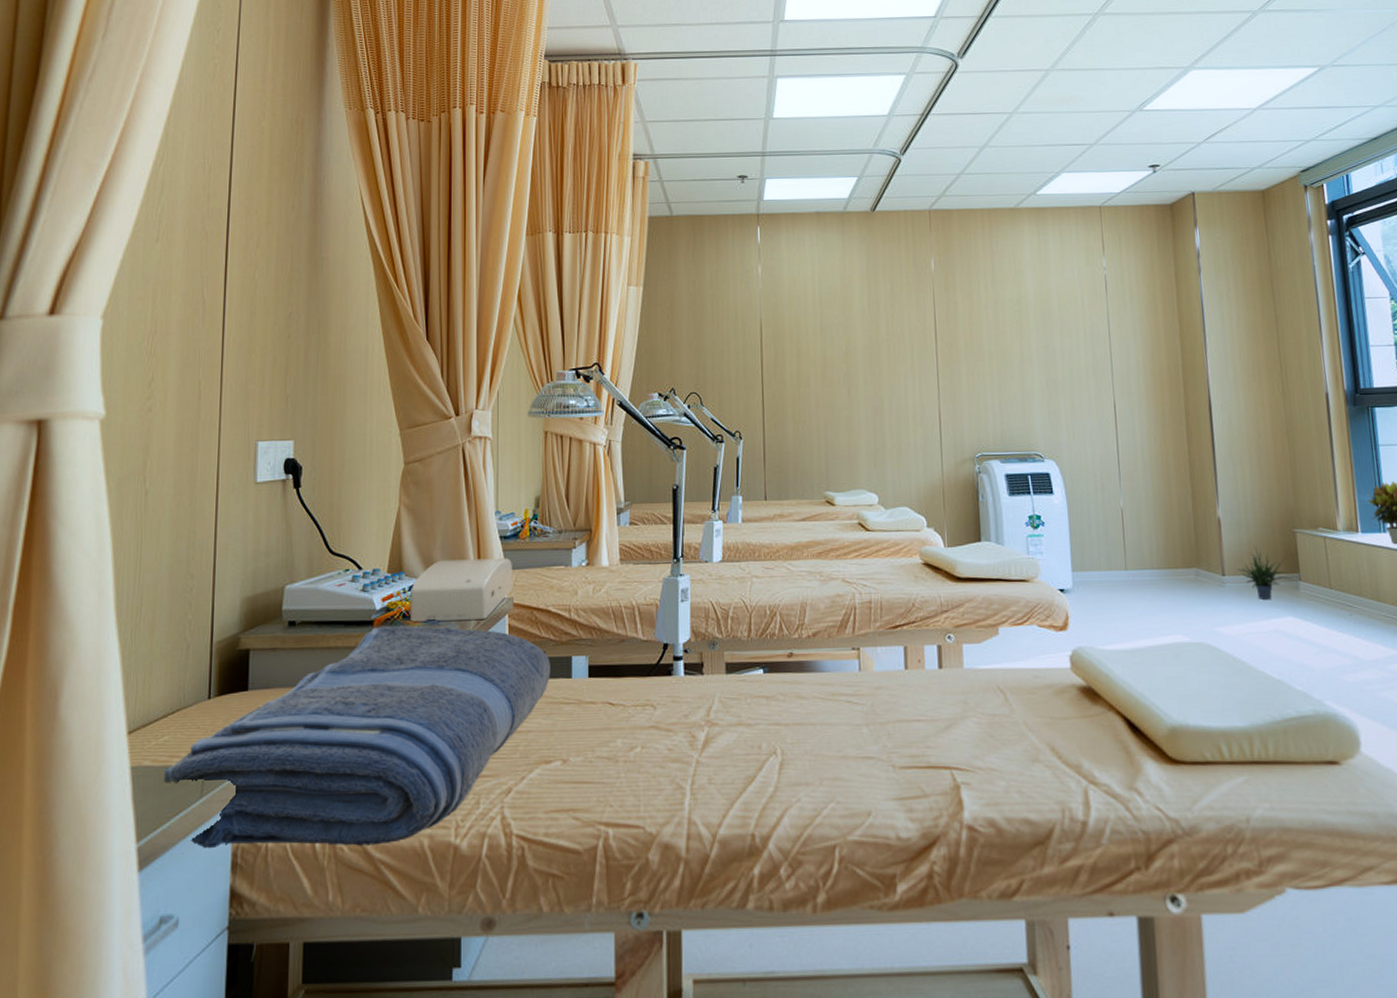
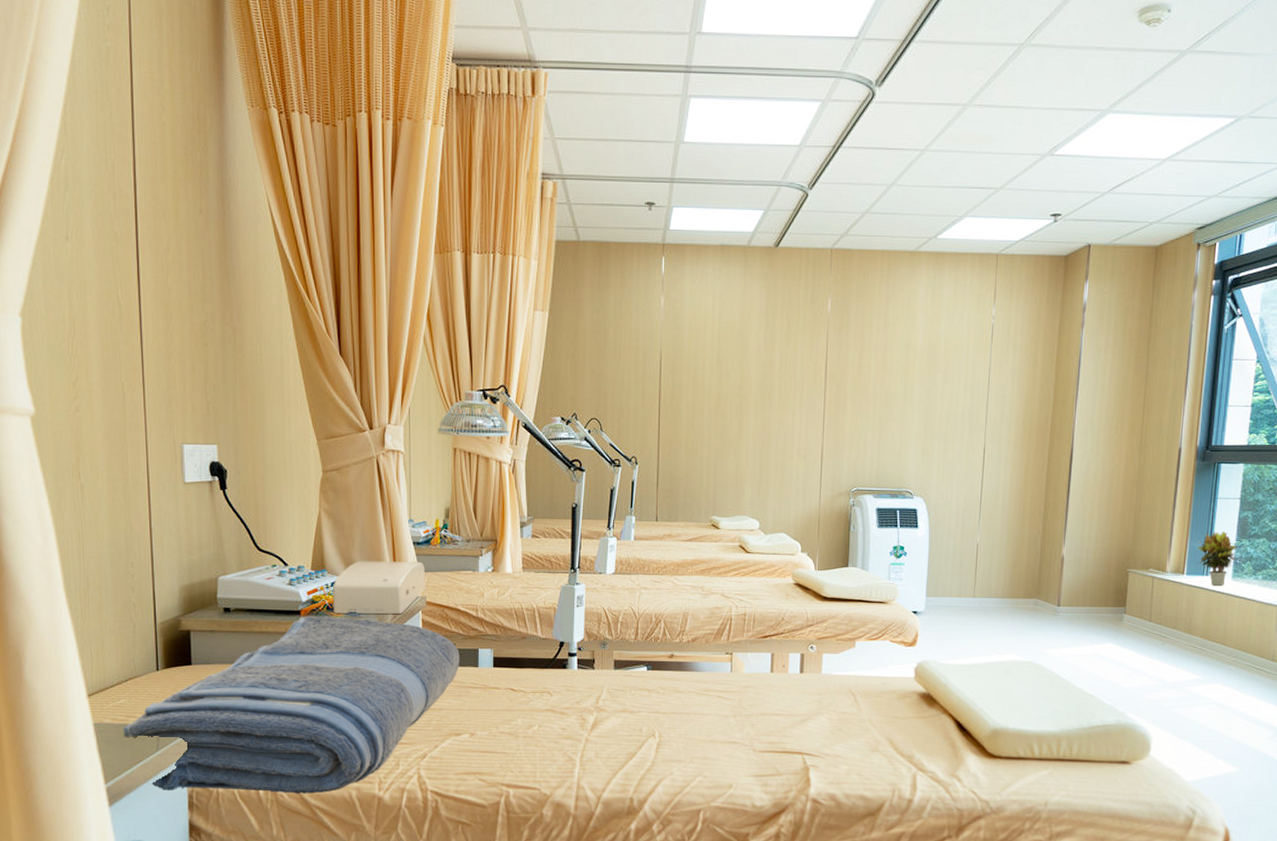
potted plant: present [1238,545,1292,599] -> none [1072,581,1118,628]

